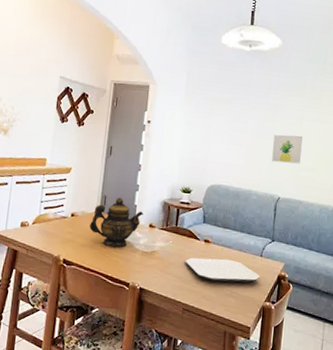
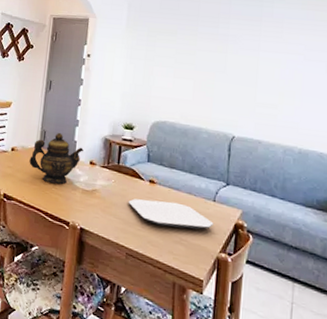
wall art: present [272,134,303,164] -> none [224,67,260,100]

